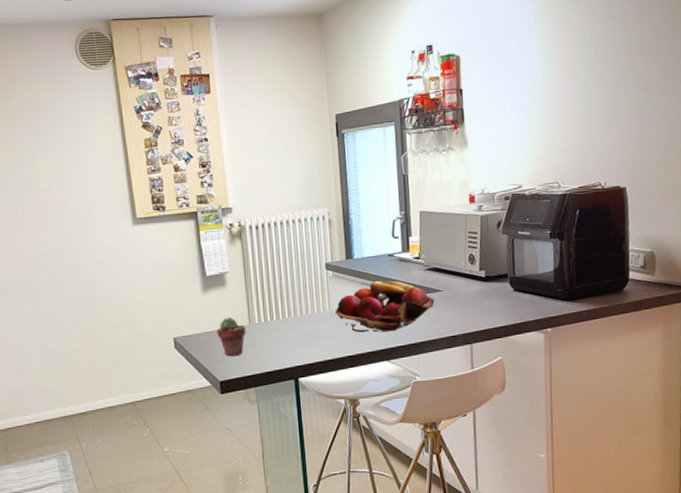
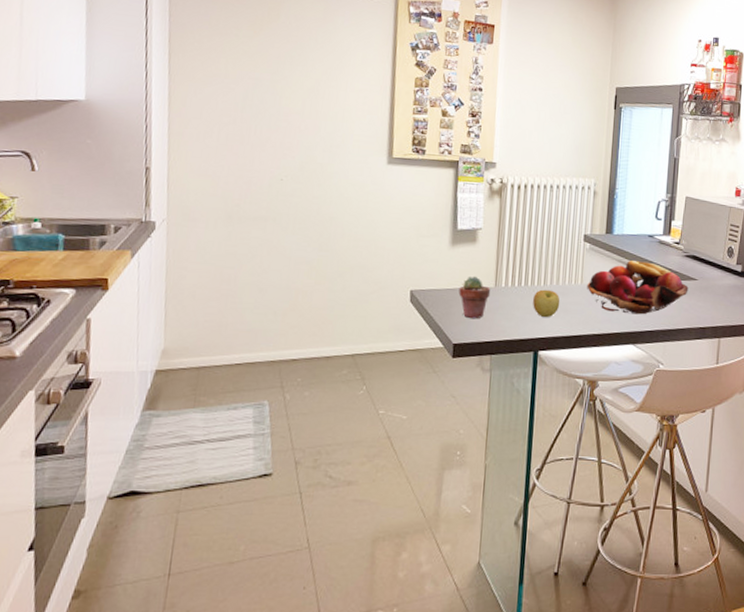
apple: none [286,320,313,347] -> present [533,289,560,318]

